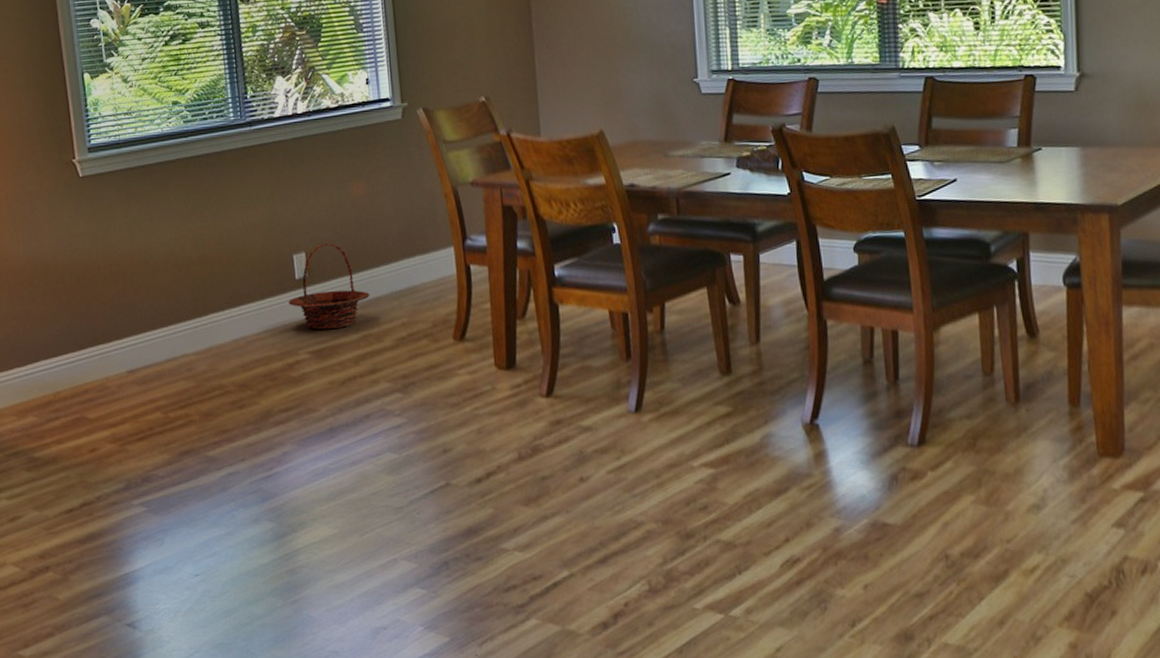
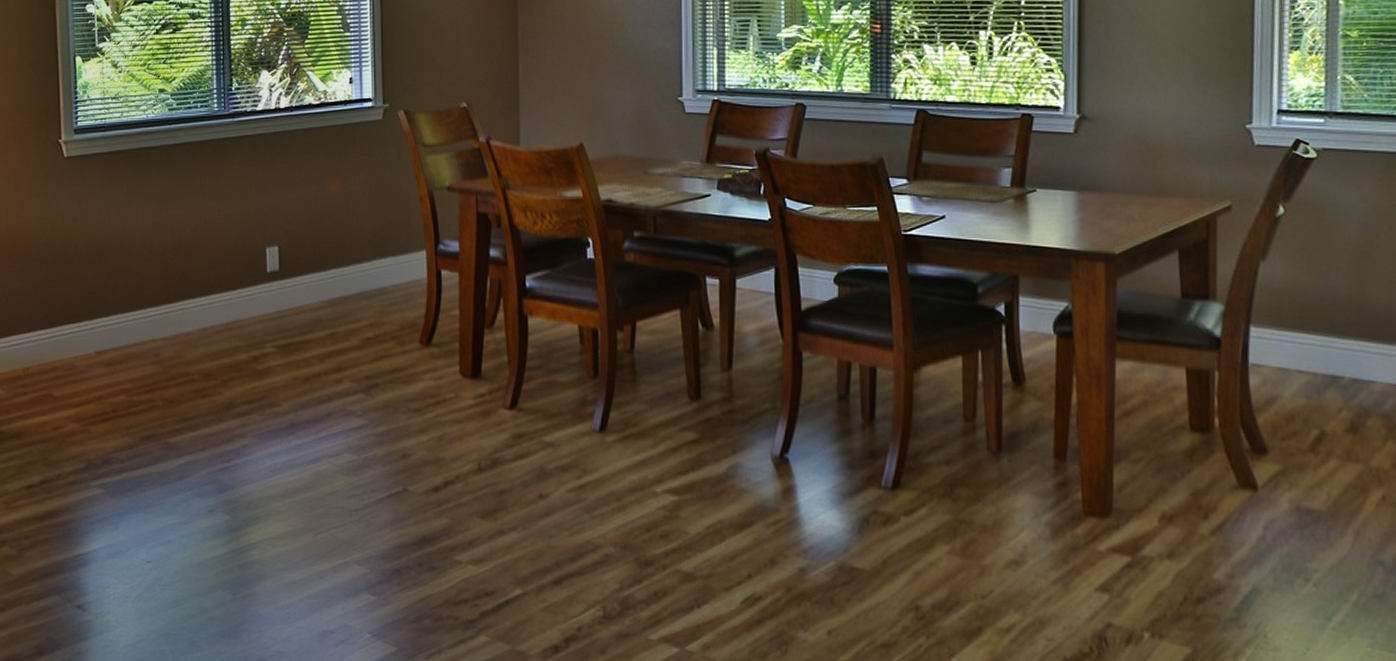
basket: present [289,243,370,329] -> none [258,239,339,324]

